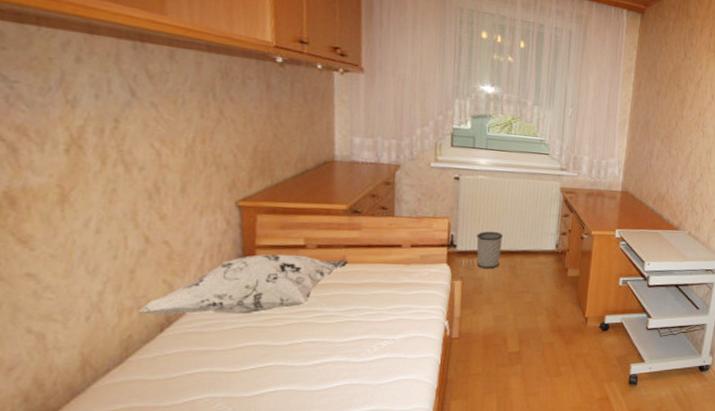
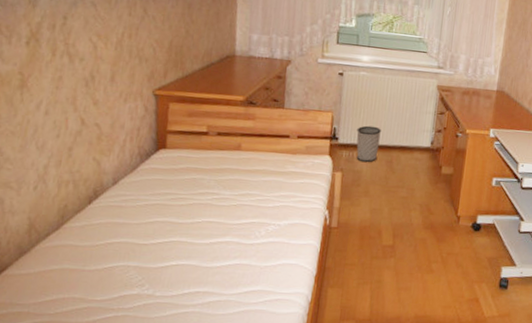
decorative pillow: present [136,254,349,315] -> none [71,139,244,193]

